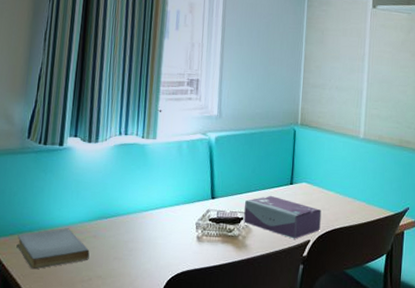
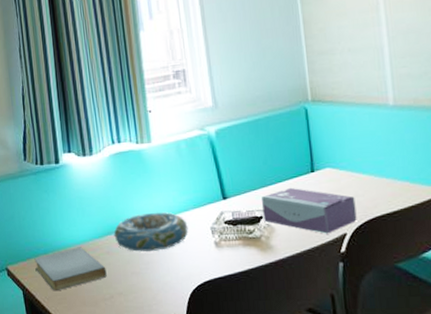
decorative bowl: none [103,203,176,240] -> present [113,211,189,253]

